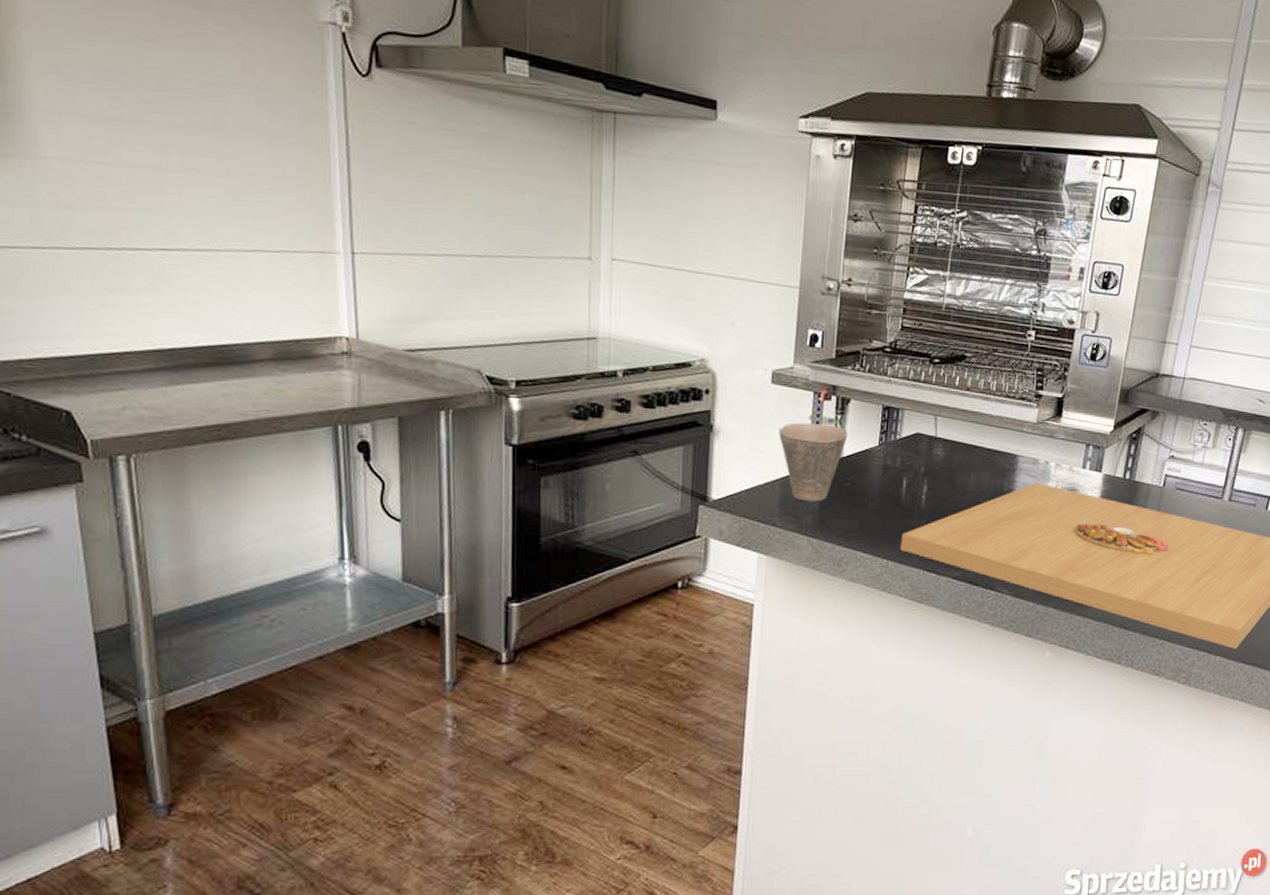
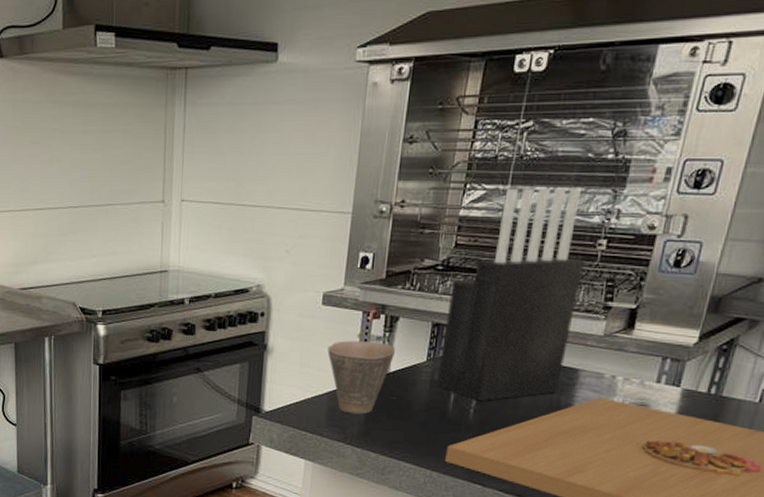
knife block: none [890,276,1017,486] -> present [437,188,584,401]

